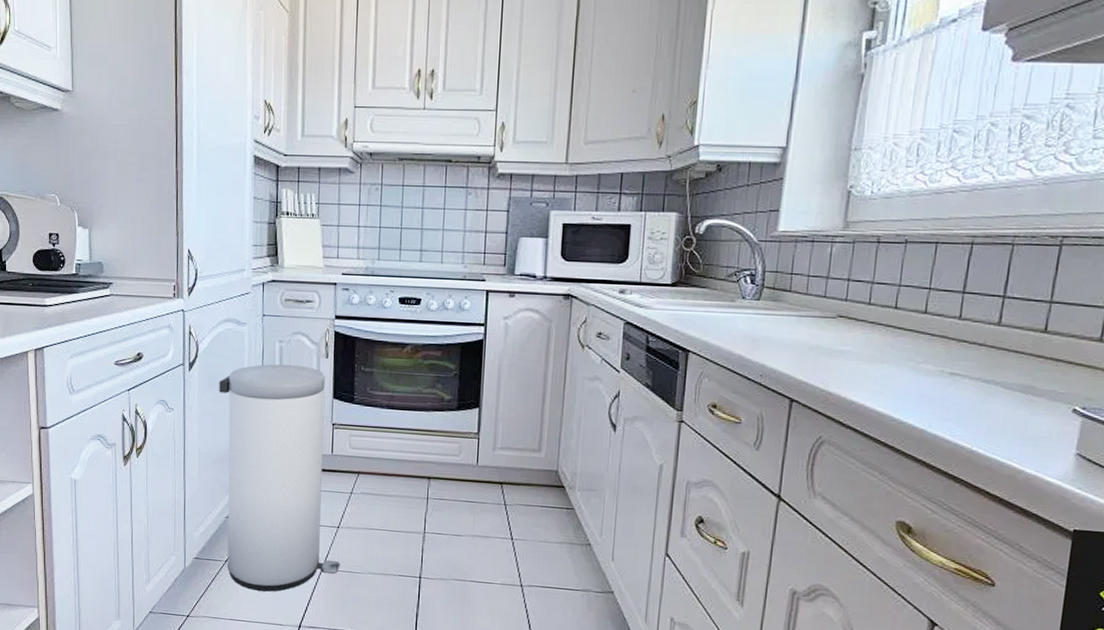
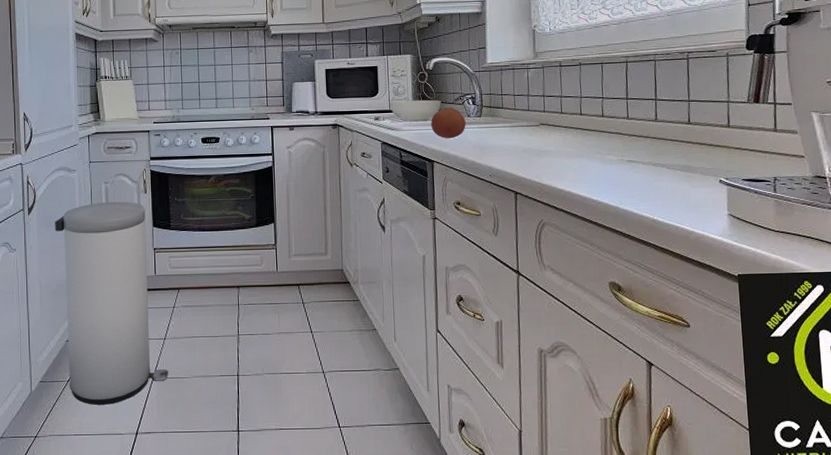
bowl: none [640,270,709,299] -> present [389,99,441,121]
fruit: none [692,284,739,324] -> present [431,107,466,139]

